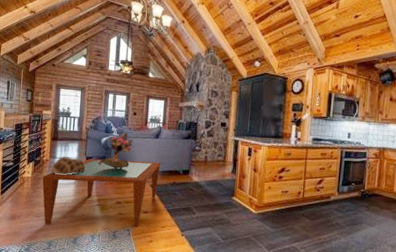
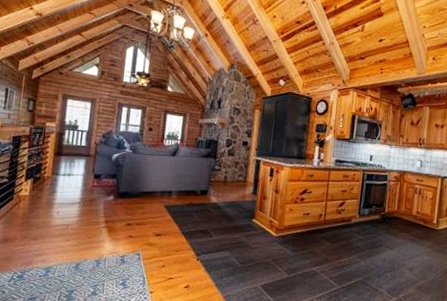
coffee table: present [42,159,161,227] -> none [41,176,177,251]
decorative sphere: present [51,156,86,175] -> none [53,173,93,194]
bouquet: present [97,132,133,169] -> none [106,148,148,188]

